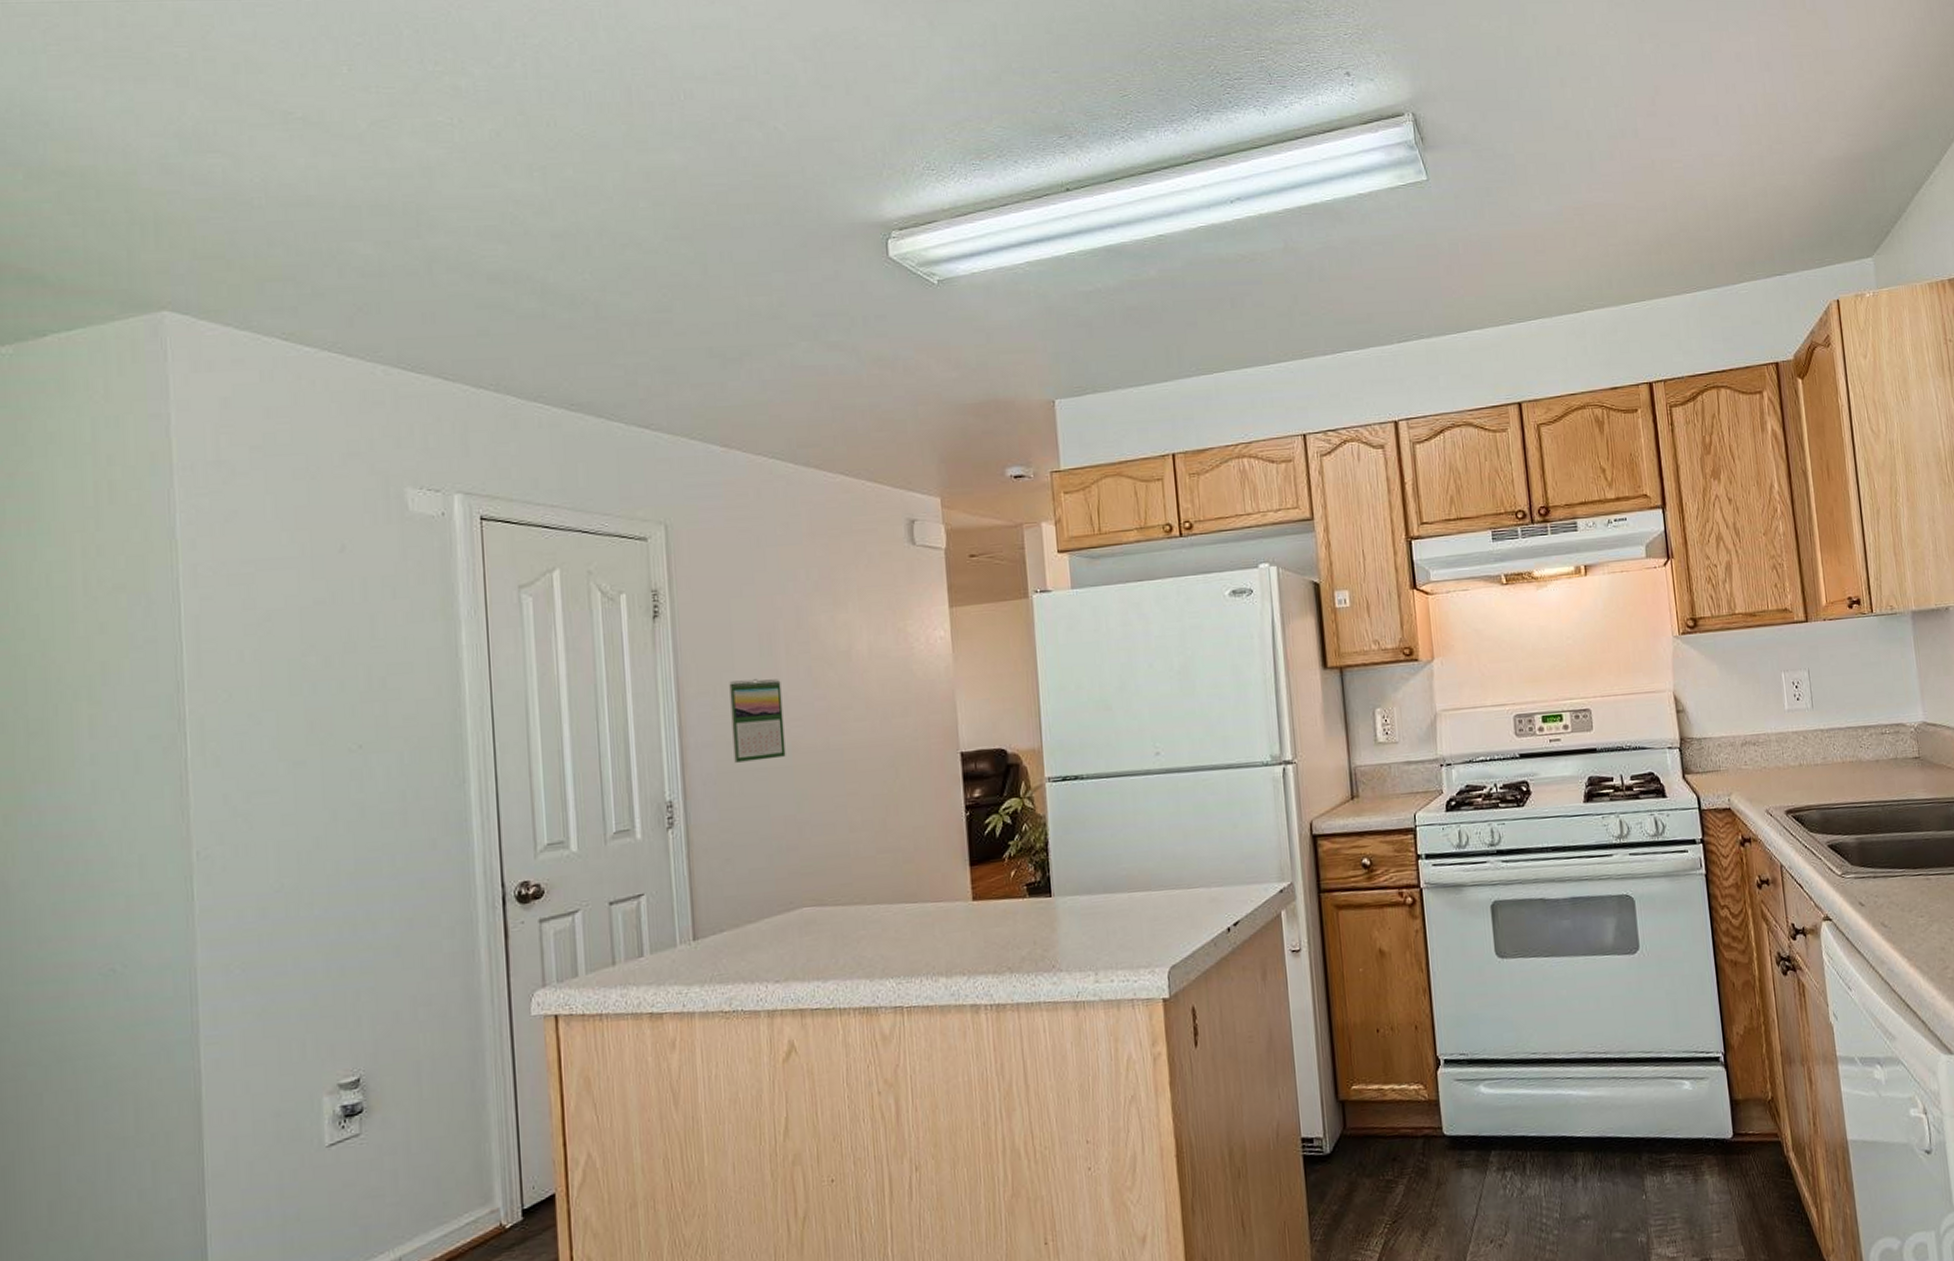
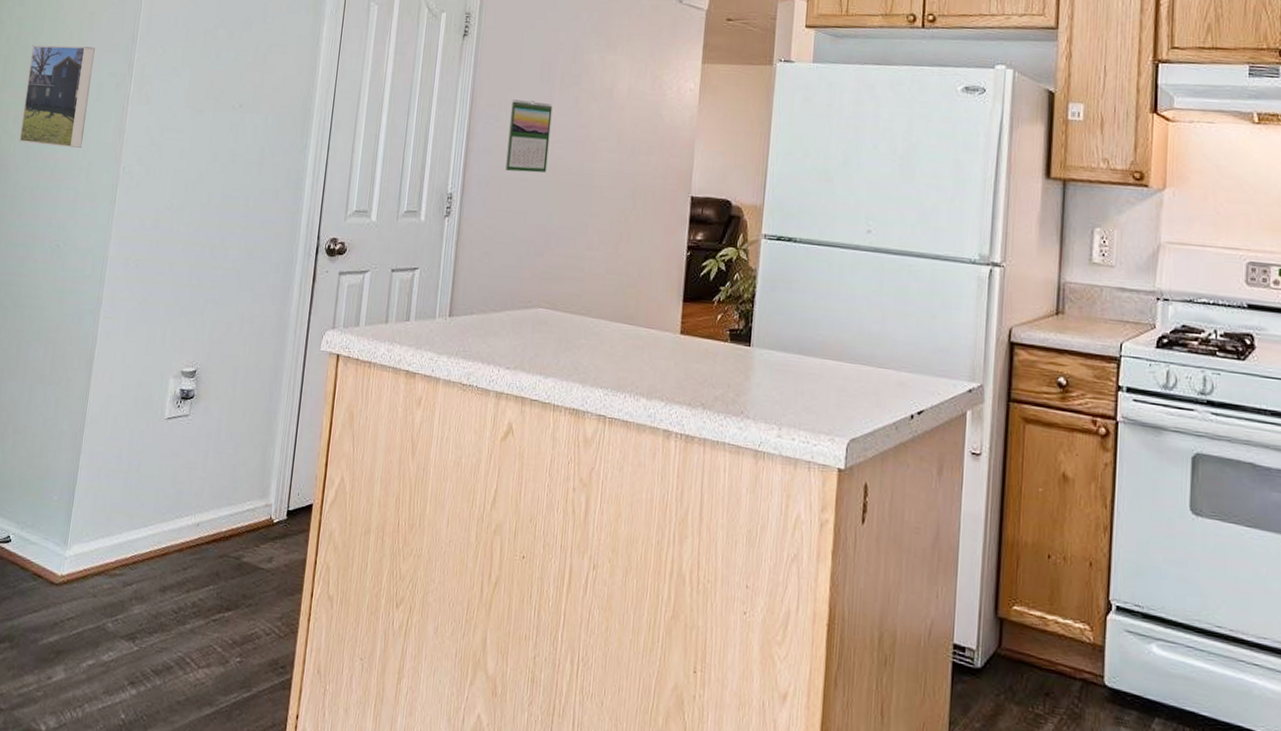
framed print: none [14,707,124,849] -> present [19,44,95,149]

